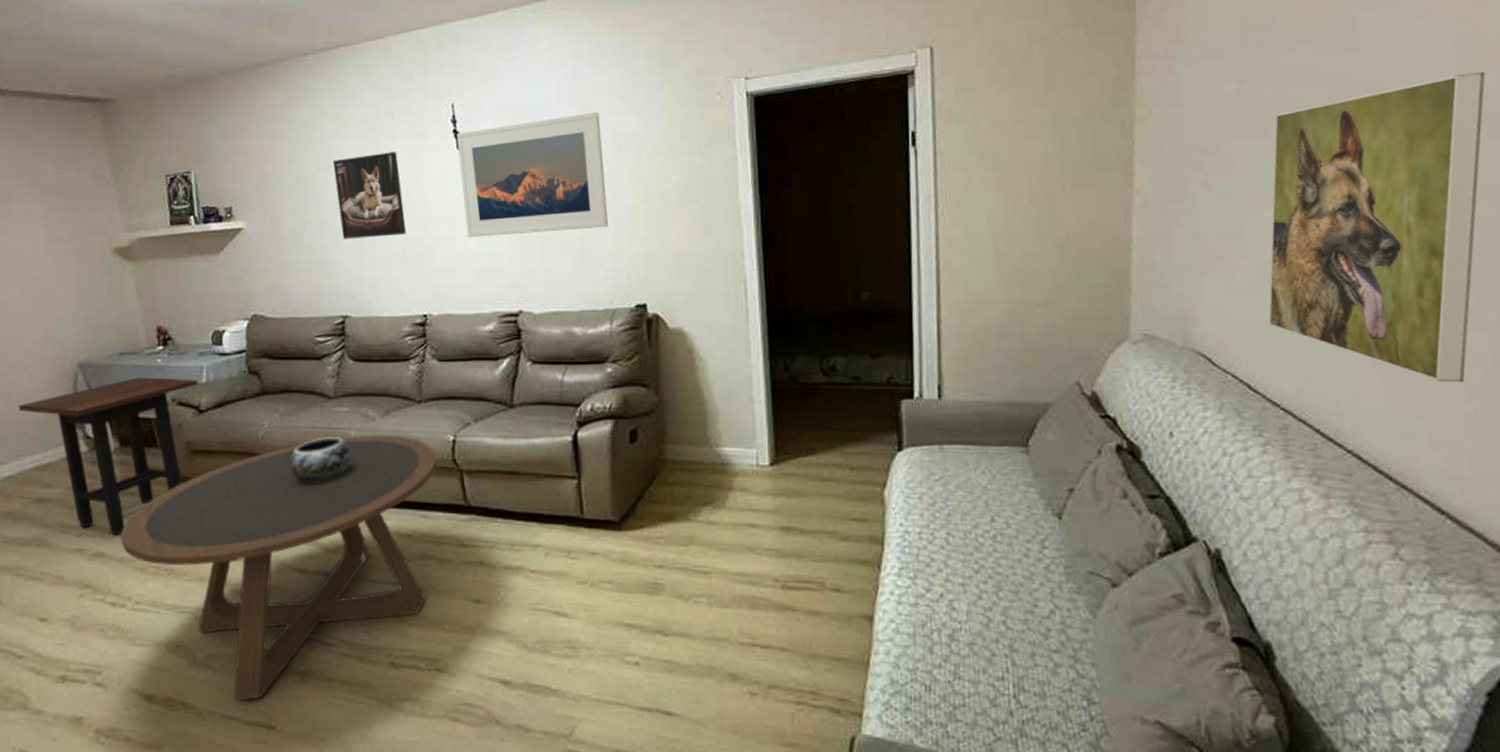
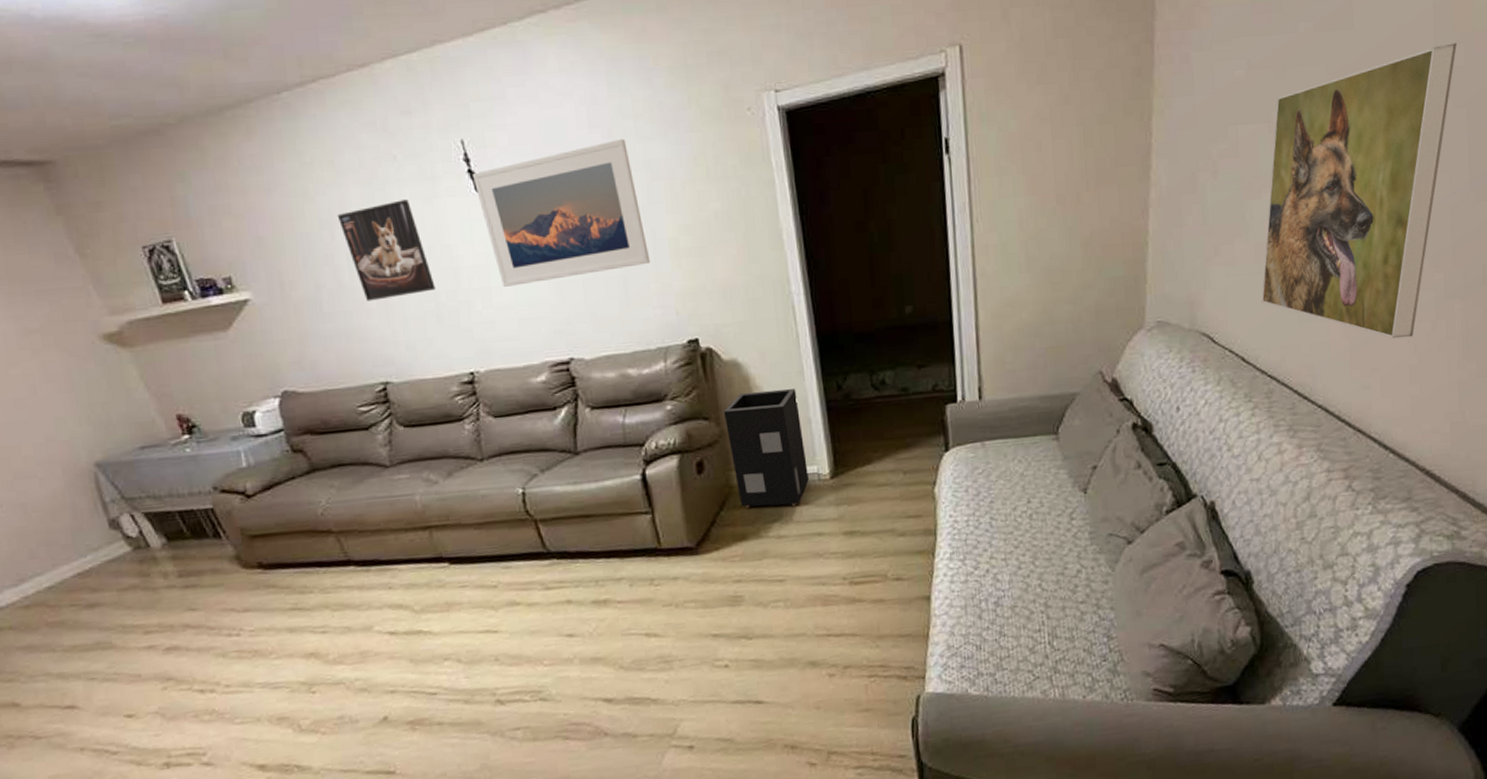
side table: present [18,377,199,536] -> none [37,464,246,628]
coffee table: present [121,435,437,701] -> none [192,495,521,757]
decorative bowl: present [290,437,351,484] -> none [357,504,420,553]
speaker: none [663,363,746,490] -> present [723,388,809,508]

